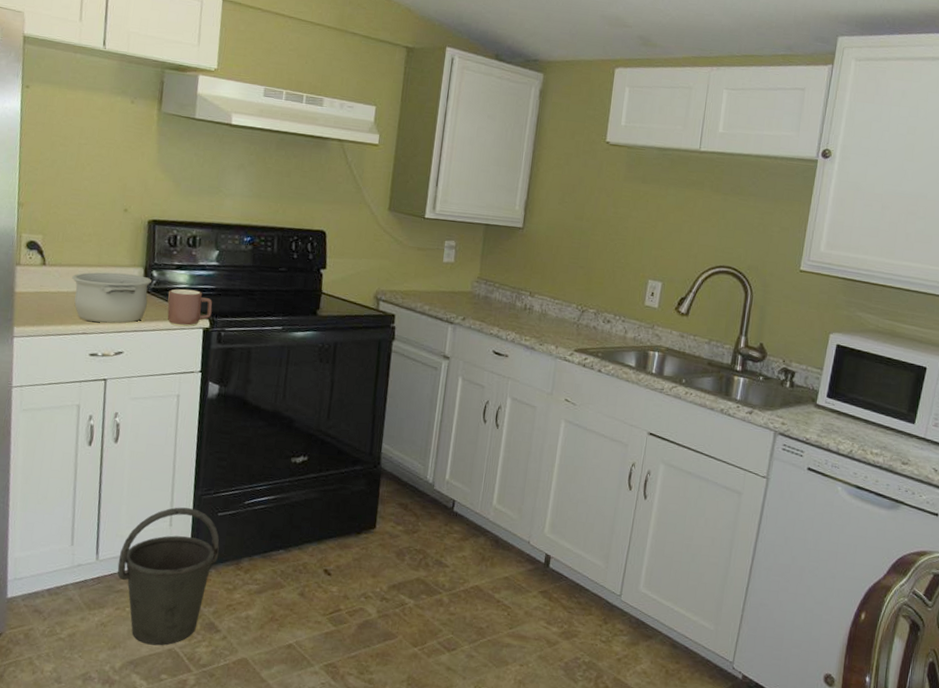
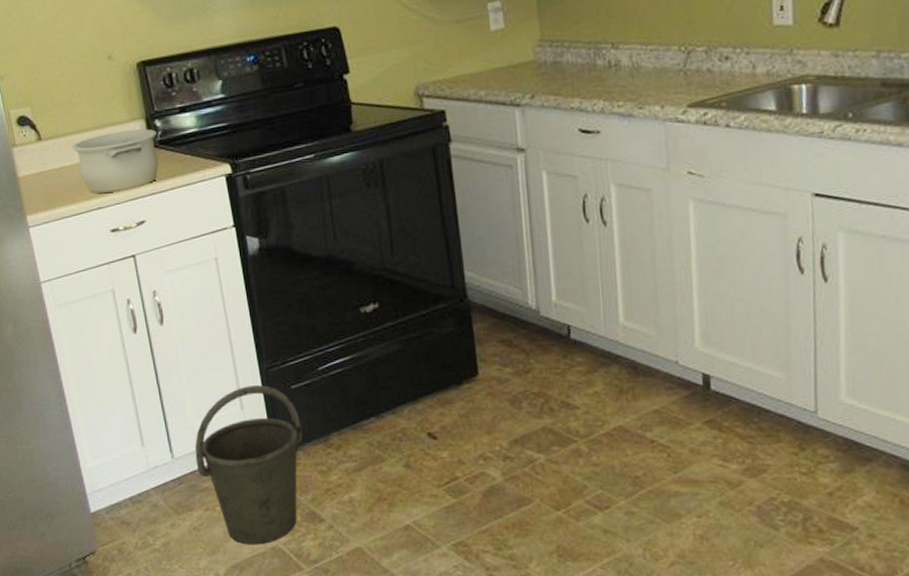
mug: present [167,288,213,328] -> none [177,132,231,180]

